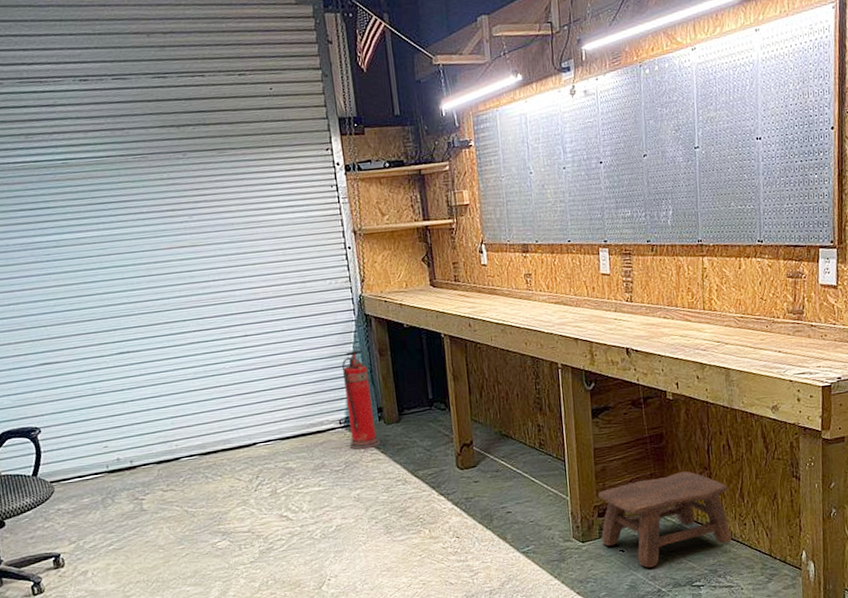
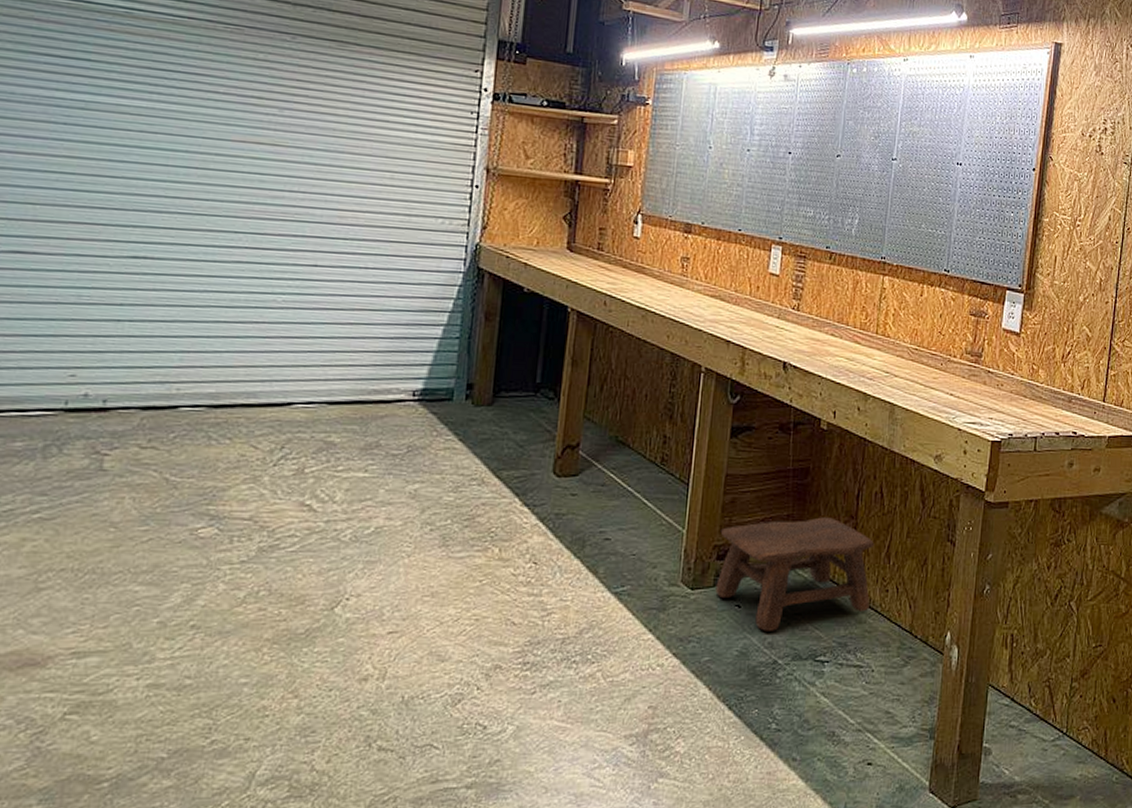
fire extinguisher: present [342,350,380,450] -> none [418,308,465,432]

